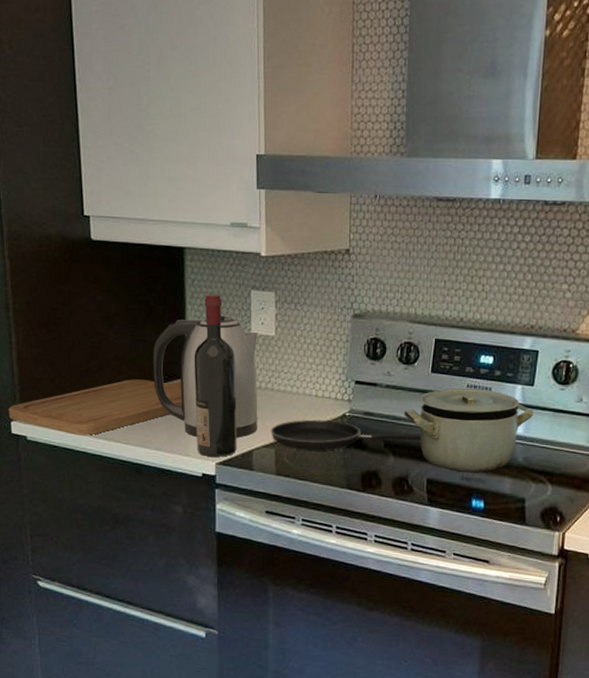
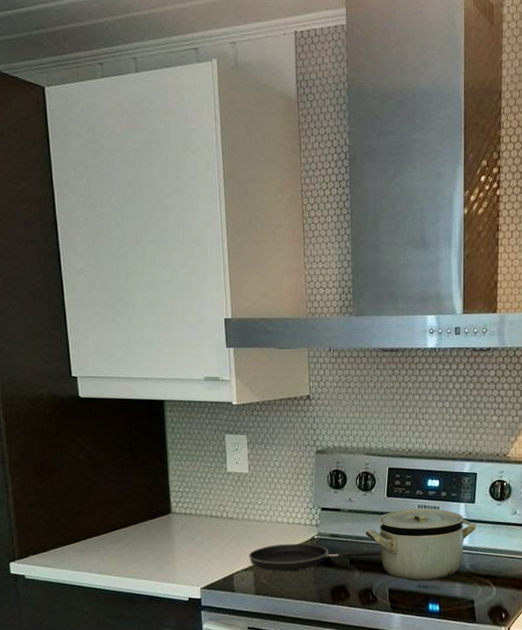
chopping board: present [8,379,182,435] -> none [7,516,168,571]
kettle: present [152,315,258,438] -> none [139,457,237,566]
wine bottle: present [194,294,237,457] -> none [177,440,219,582]

